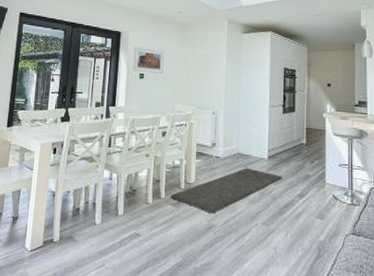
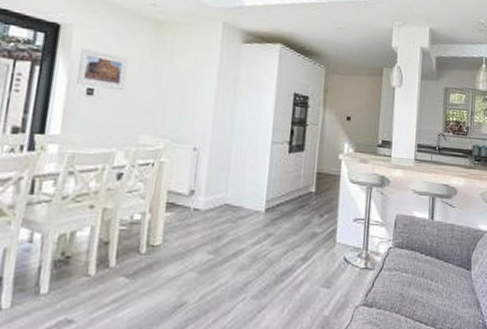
rug: present [170,168,282,214] -> none [123,224,282,287]

